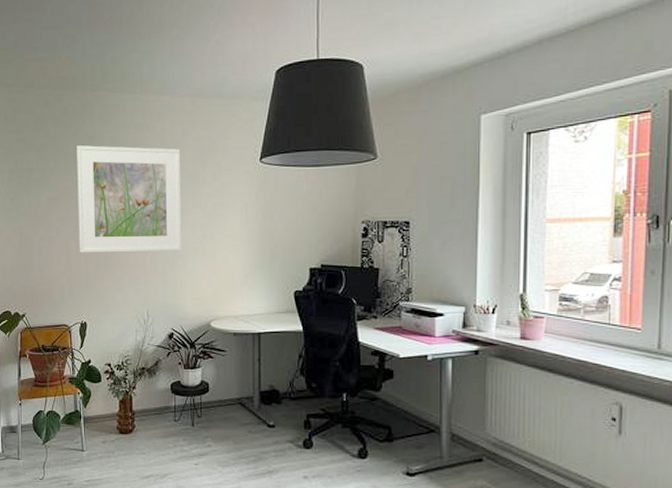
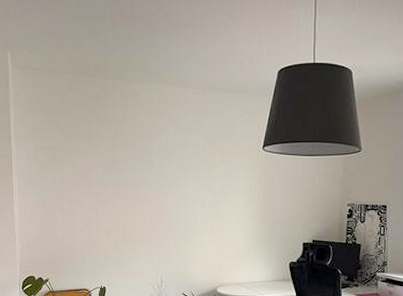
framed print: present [77,145,182,253] -> none [99,128,193,226]

